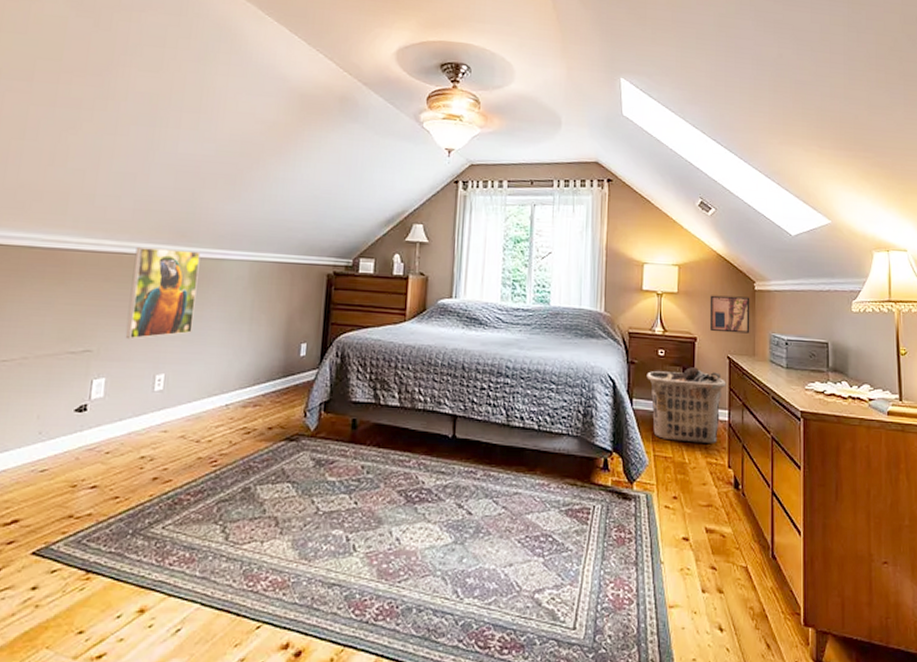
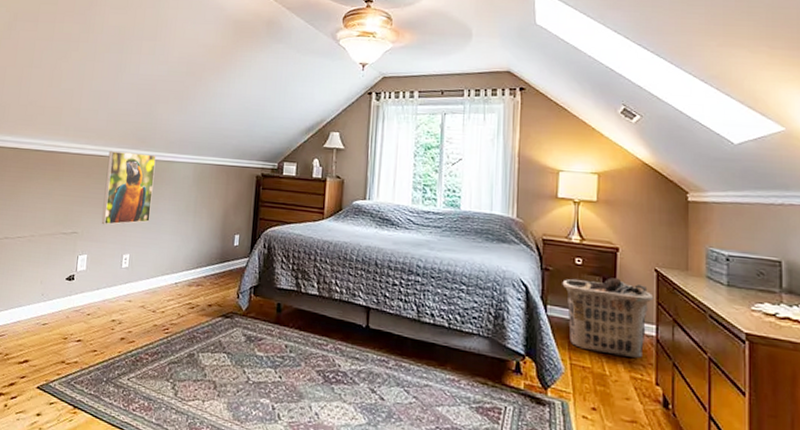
wall art: present [709,295,750,334] -> none [633,205,682,247]

